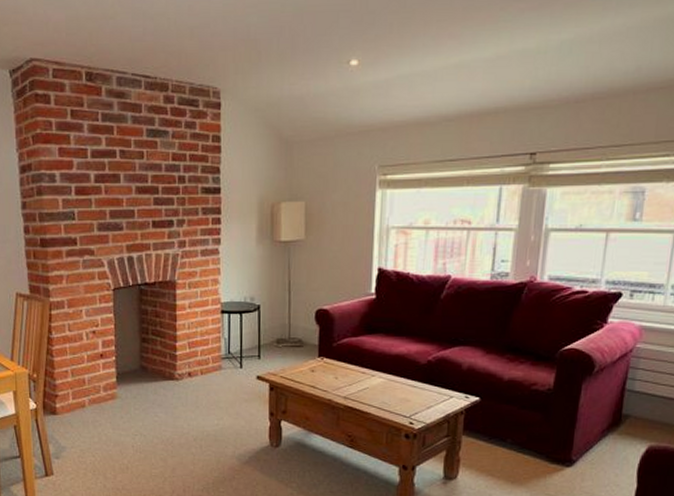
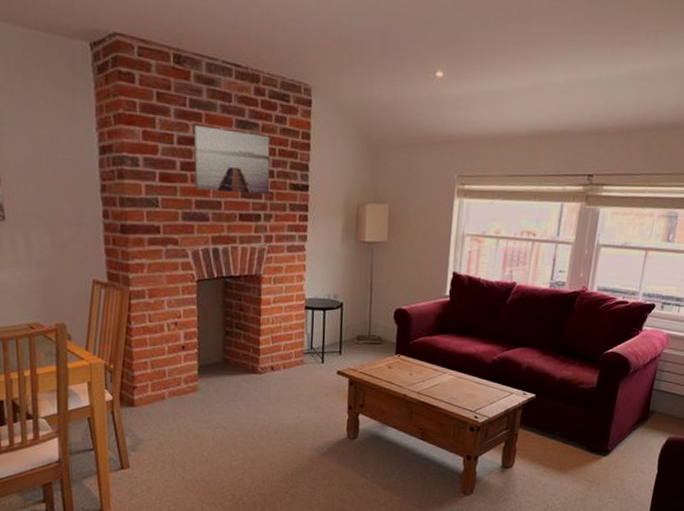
wall art: none [106,138,182,200] -> present [193,126,270,194]

